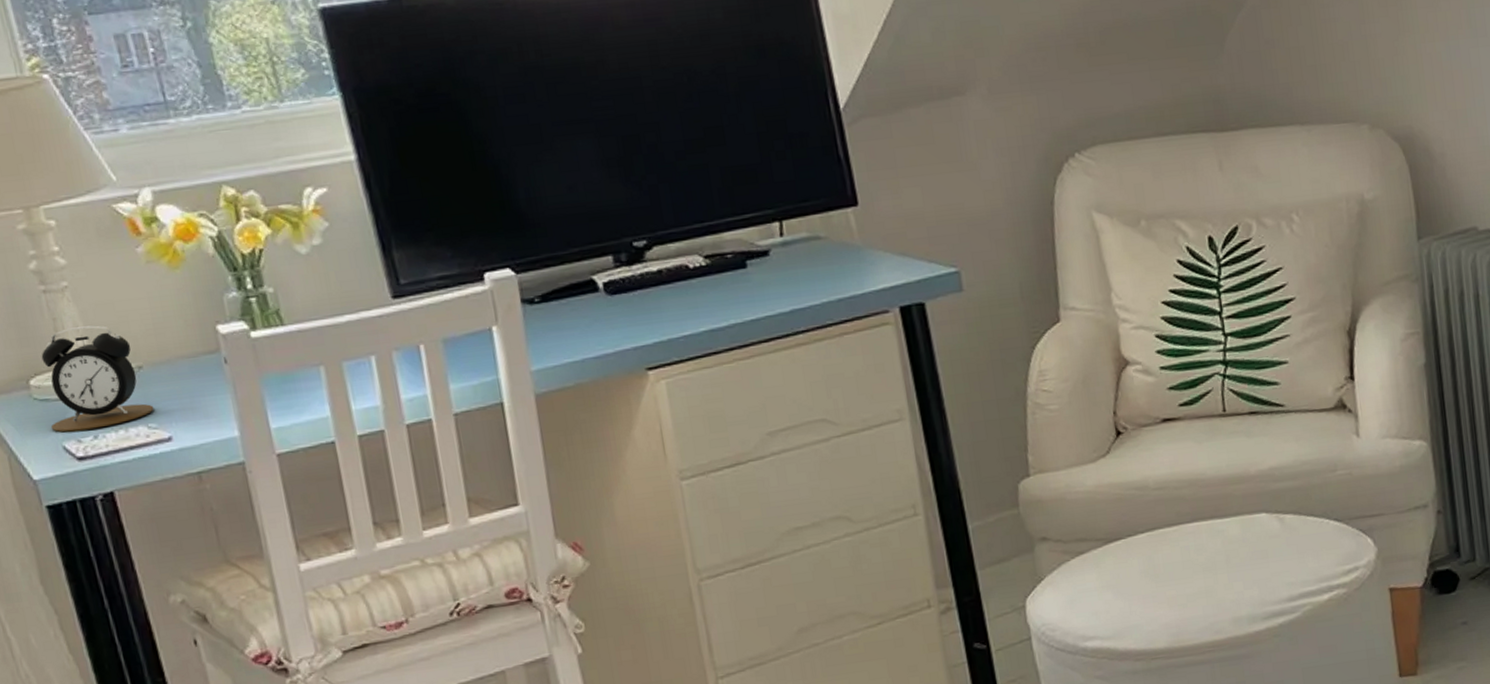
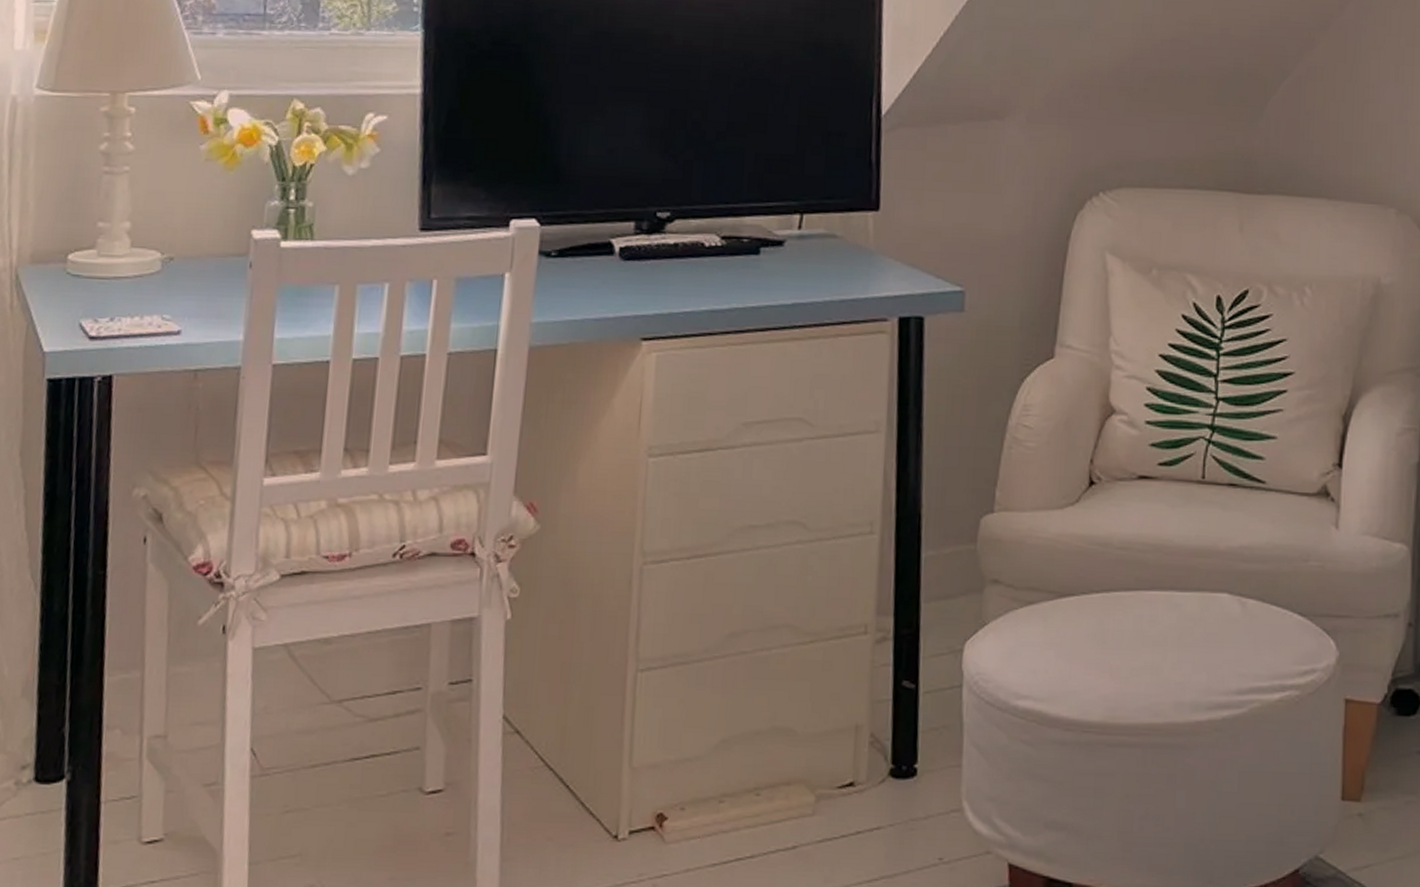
alarm clock: present [41,325,154,432] -> none [75,211,173,311]

